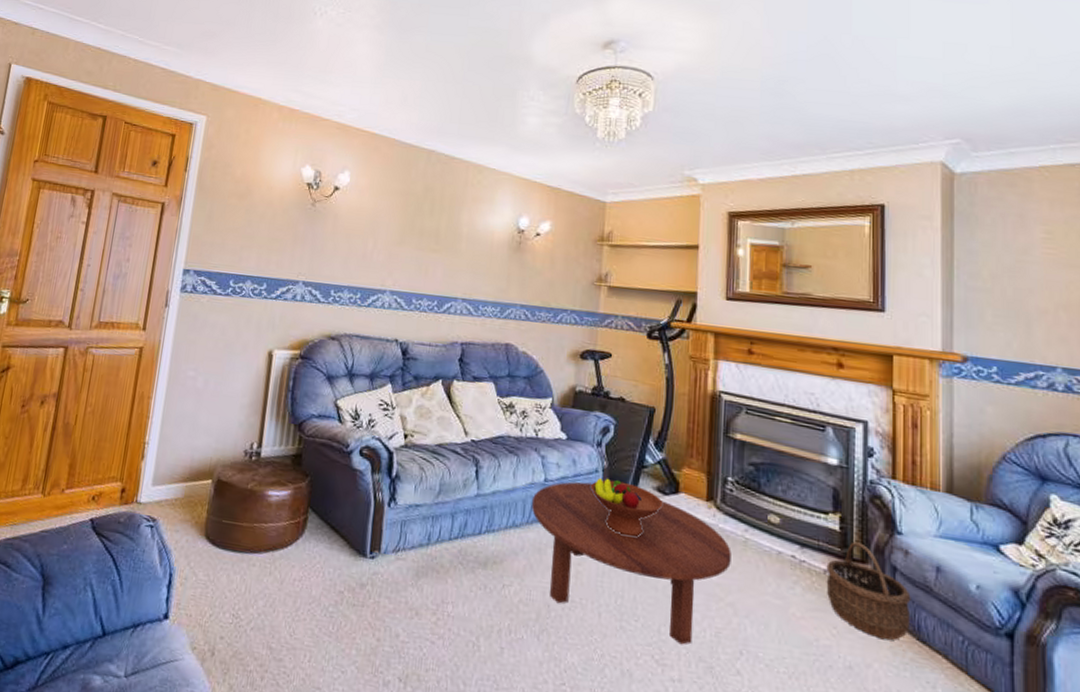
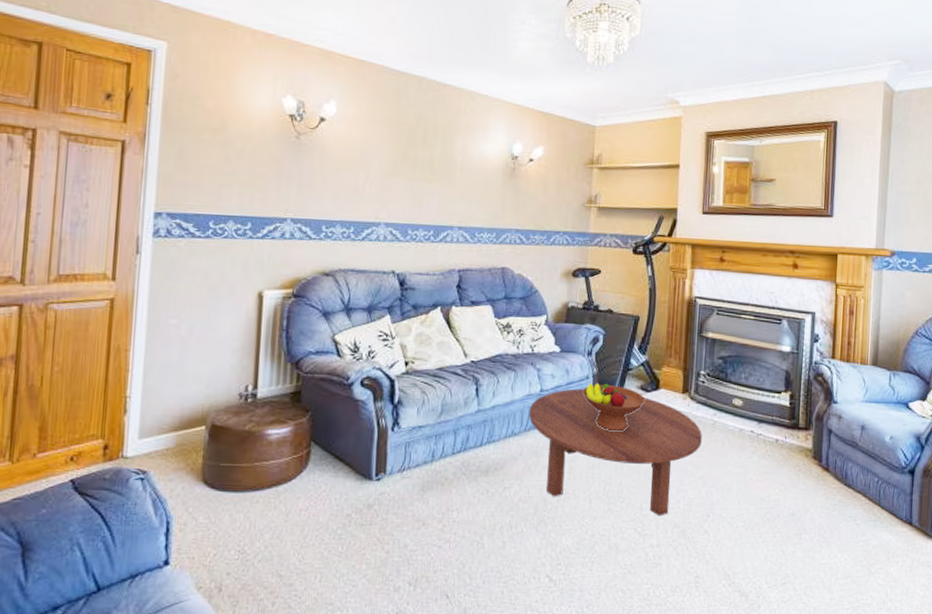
wicker basket: present [826,541,911,640] -> none [777,413,842,489]

